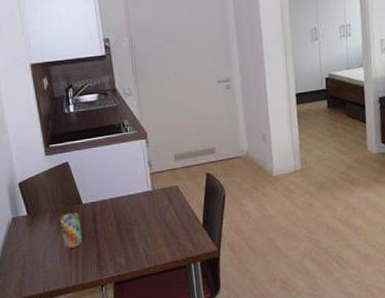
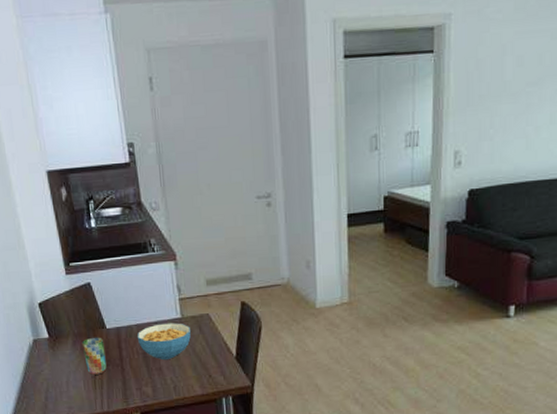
cereal bowl: none [111,195,161,230] -> present [137,323,191,359]

